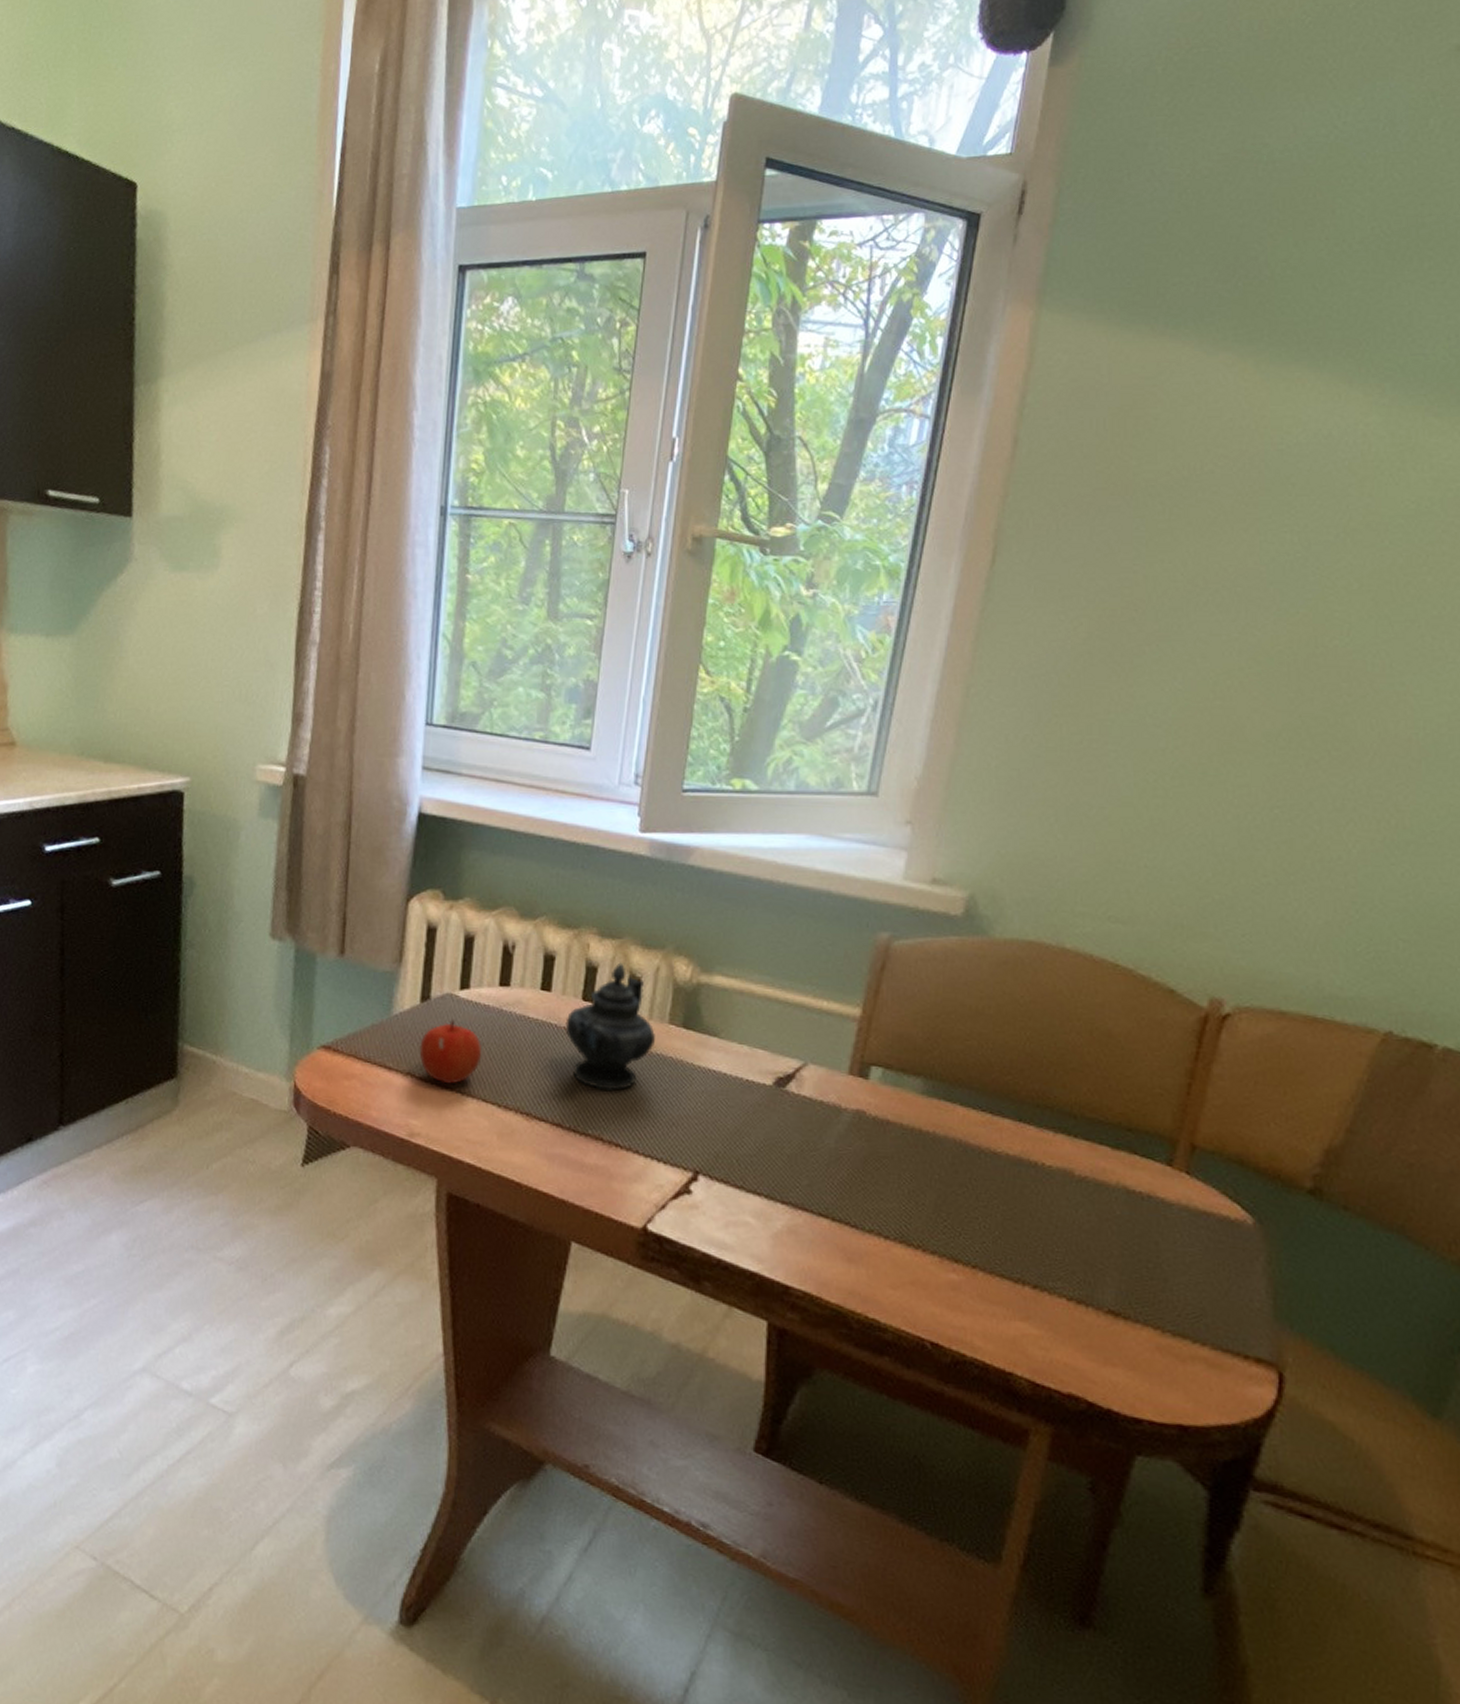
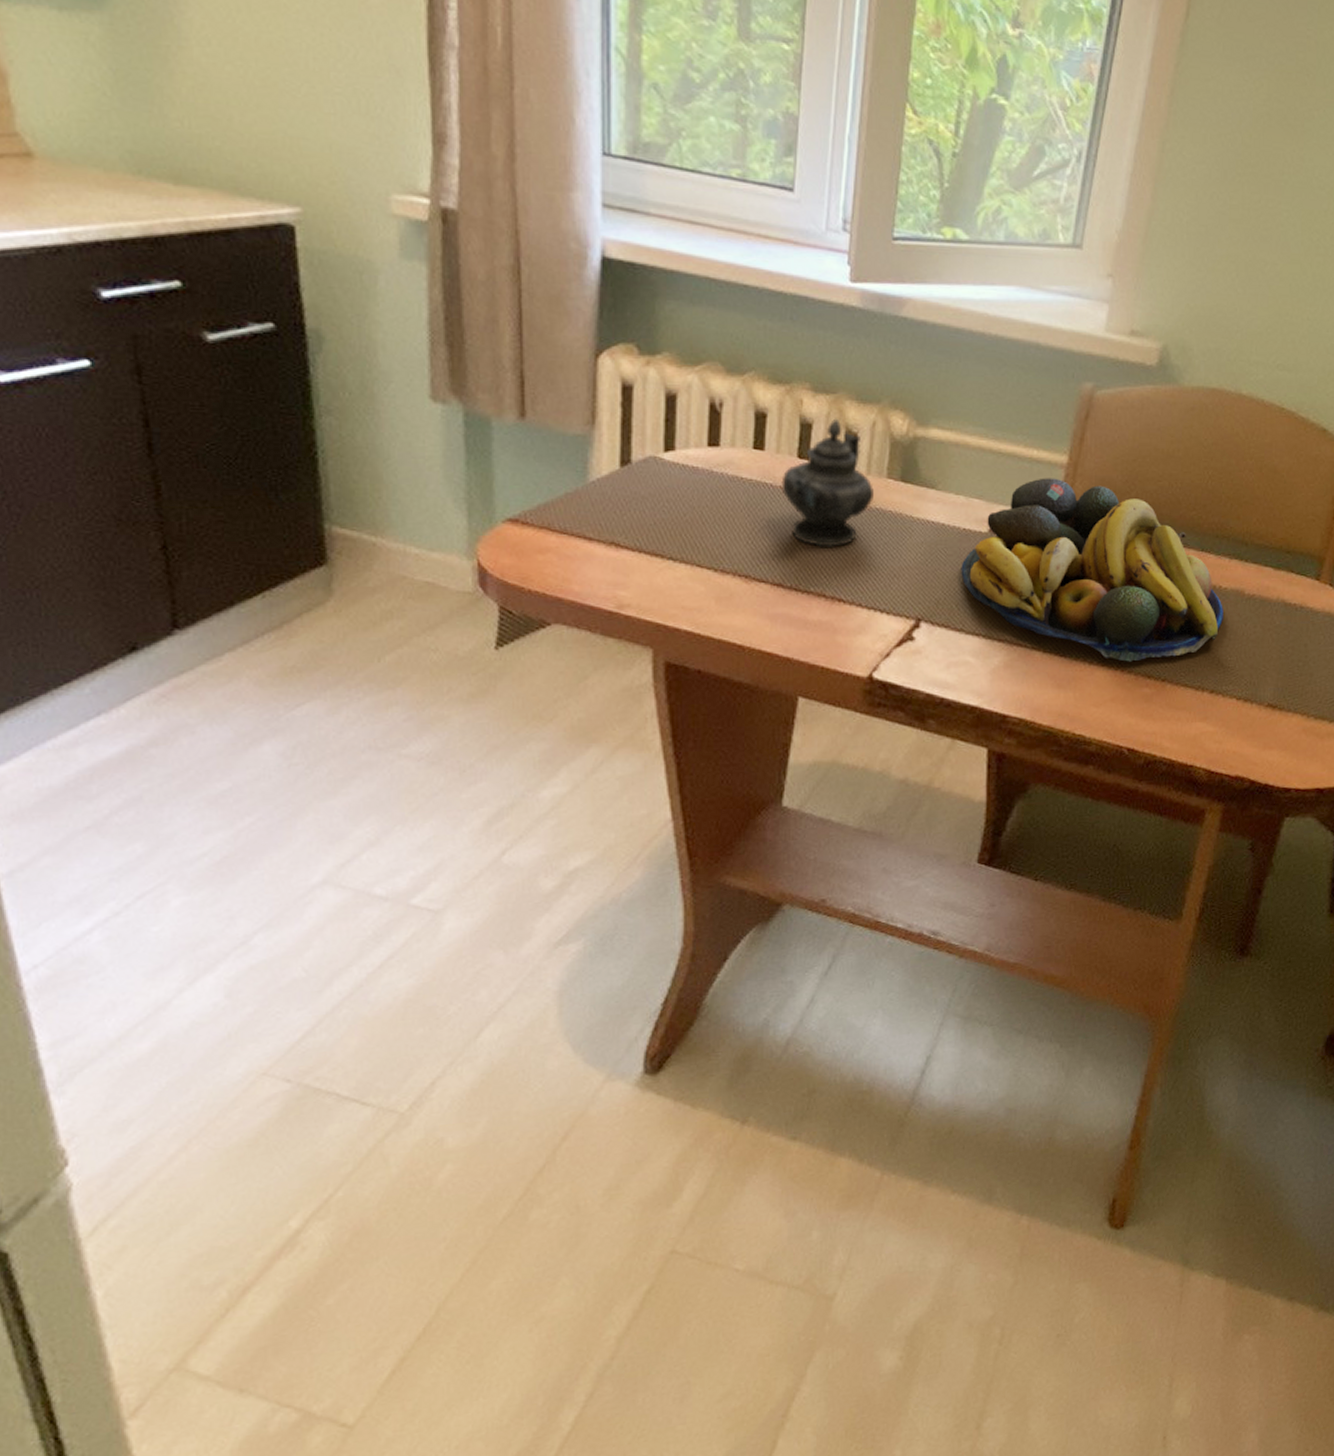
apple: present [419,1020,482,1084] -> none [623,484,694,551]
fruit bowl: none [742,1030,1048,1241] -> present [961,478,1223,662]

